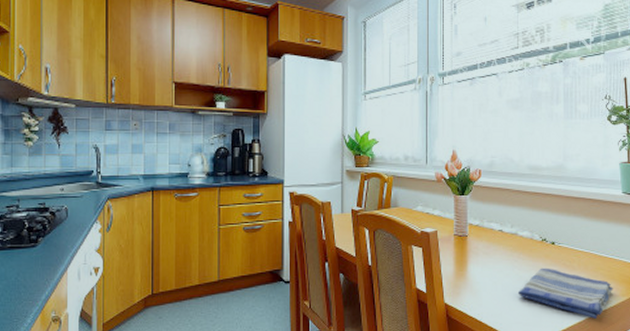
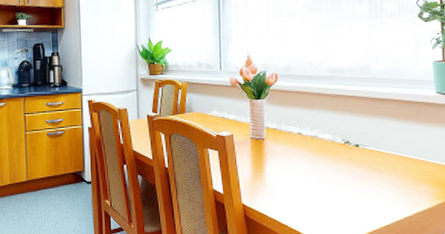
dish towel: present [517,267,613,319] -> none [319,170,426,222]

